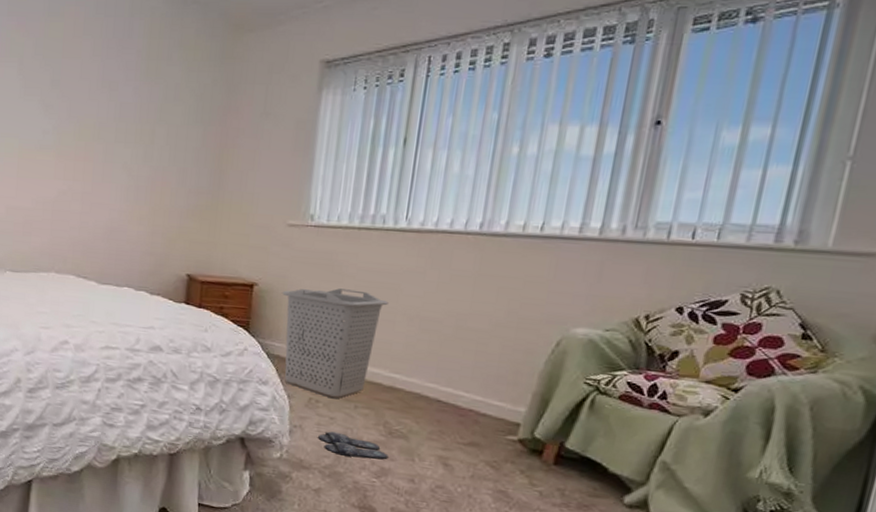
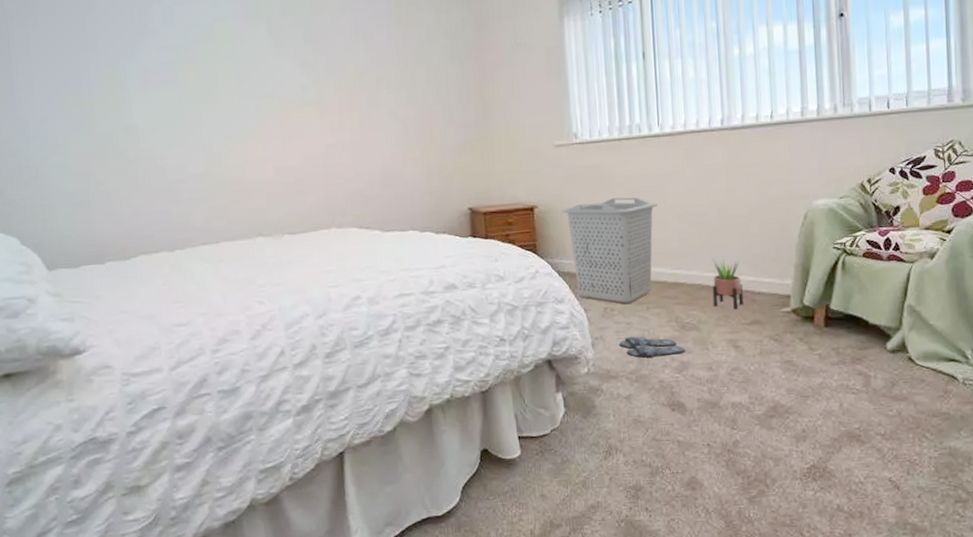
potted plant: none [429,370,469,427] -> present [712,259,743,310]

